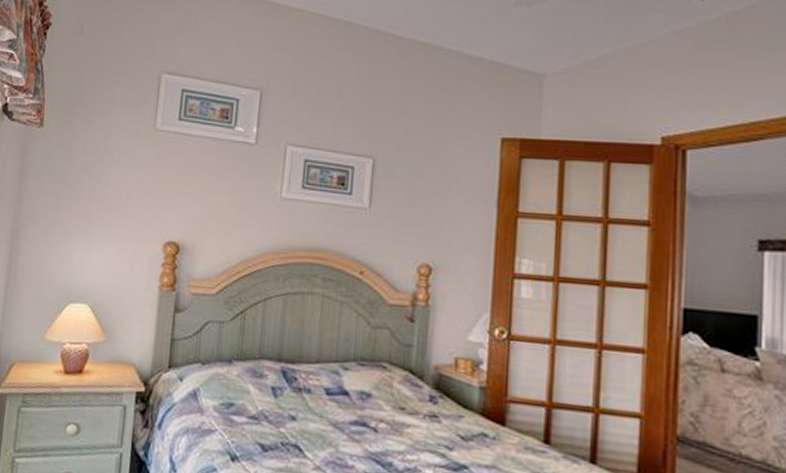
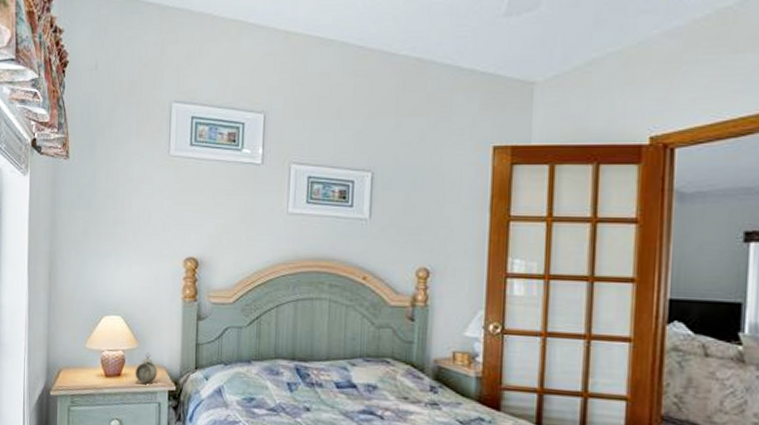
alarm clock: none [99,347,126,385] -> present [135,353,158,385]

